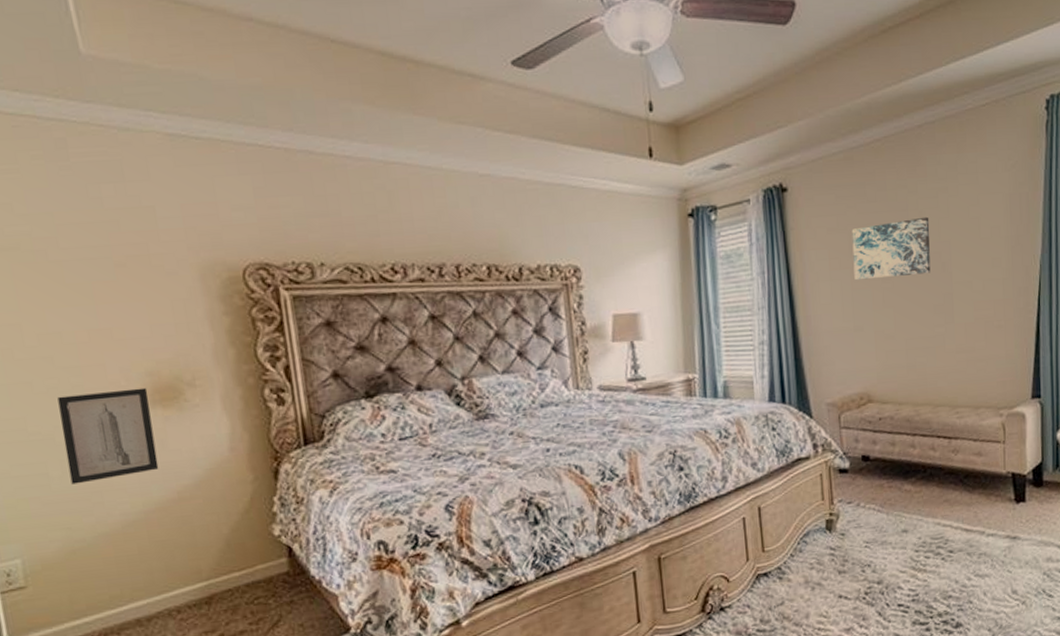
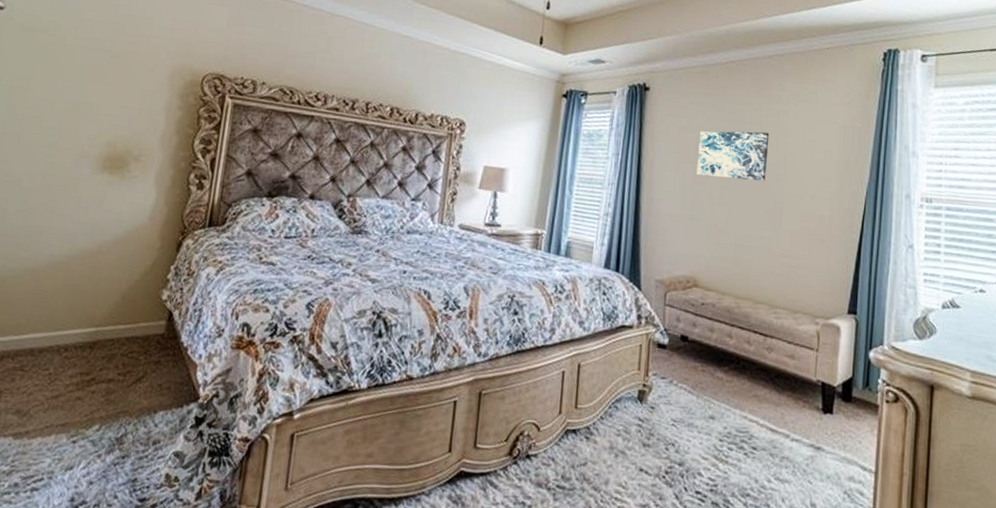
wall art: present [57,387,159,485] -> none [21,149,103,224]

